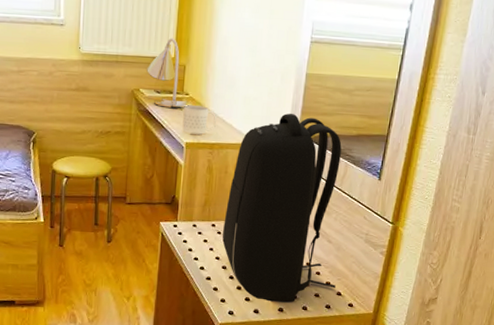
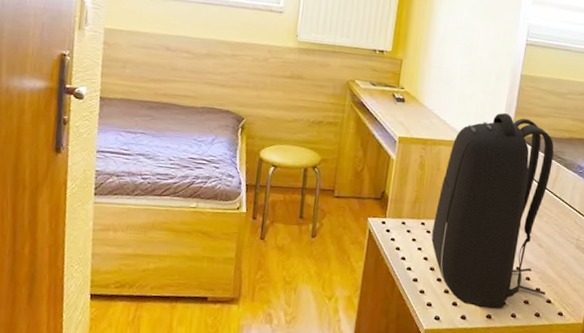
table lamp: present [147,37,194,109] -> none [363,31,409,103]
mug: present [181,105,216,135] -> none [395,99,431,130]

